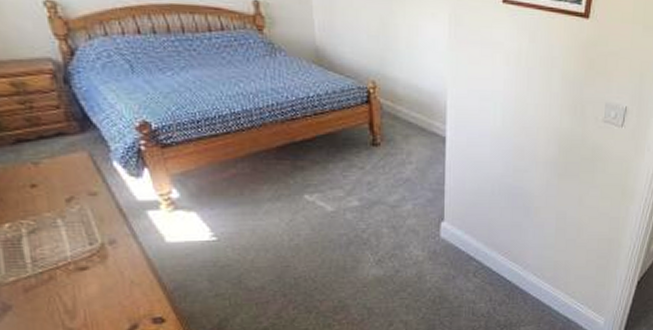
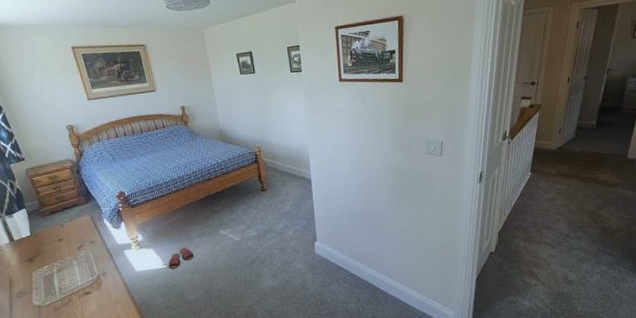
slippers: none [220,214,261,243] -> present [168,247,193,269]

